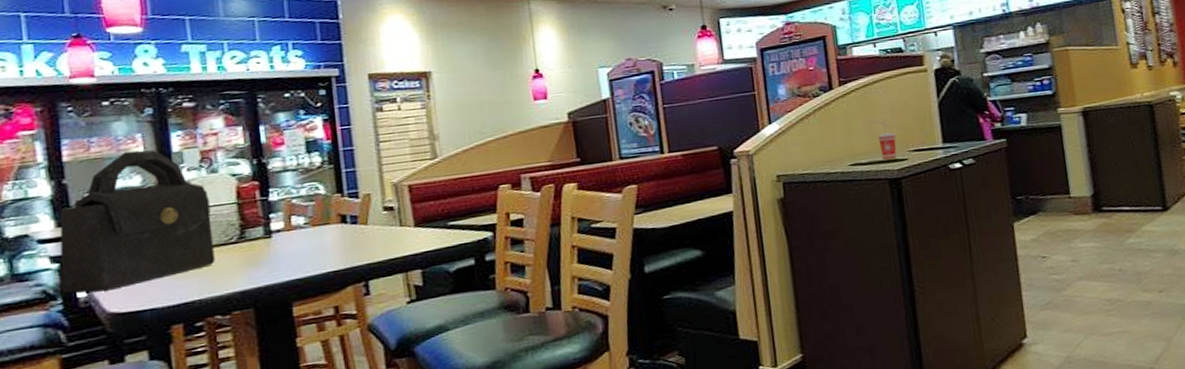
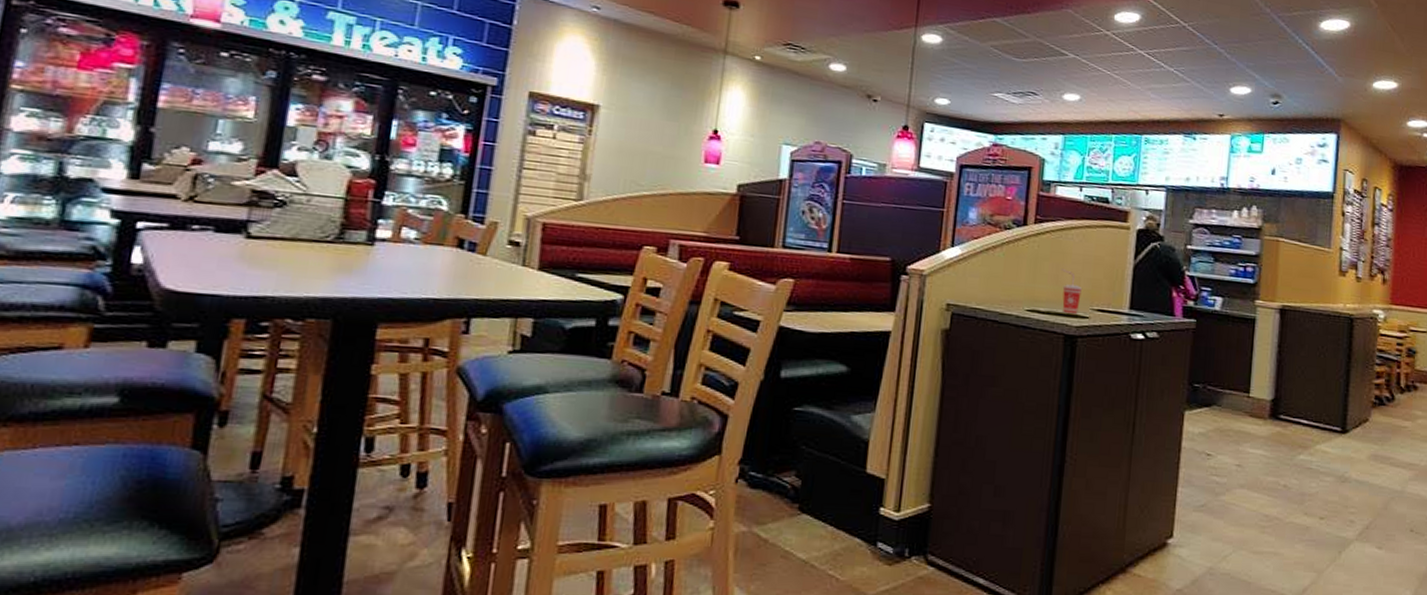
handbag: present [60,150,215,295] -> none [114,112,315,264]

